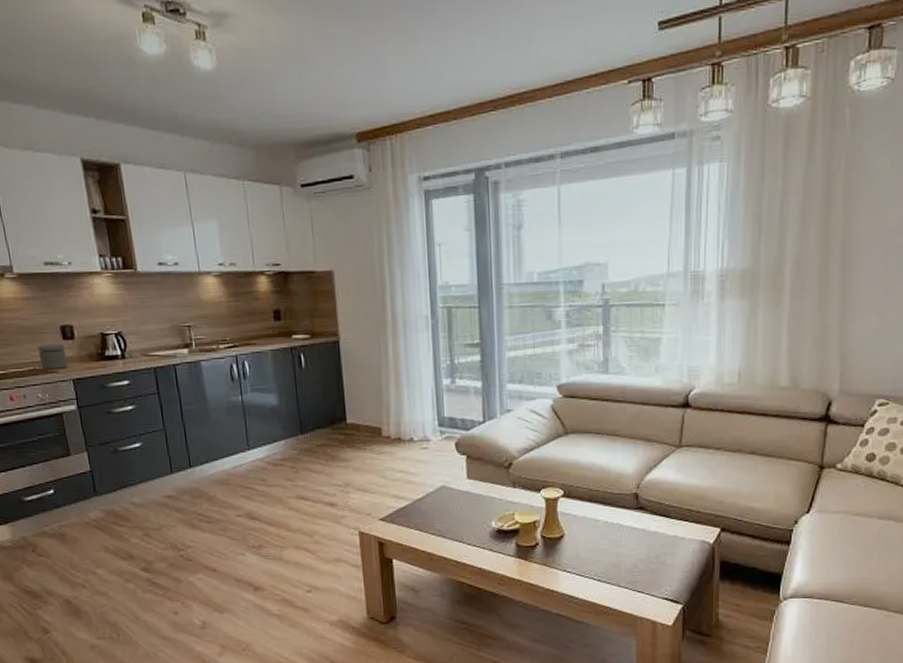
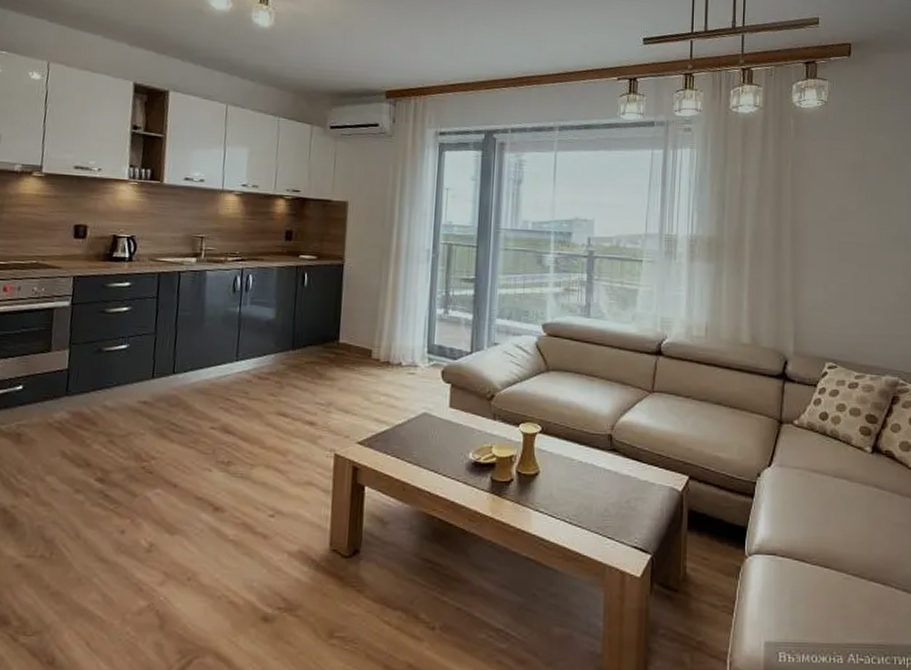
jar: present [37,344,68,370] -> none [45,241,74,265]

